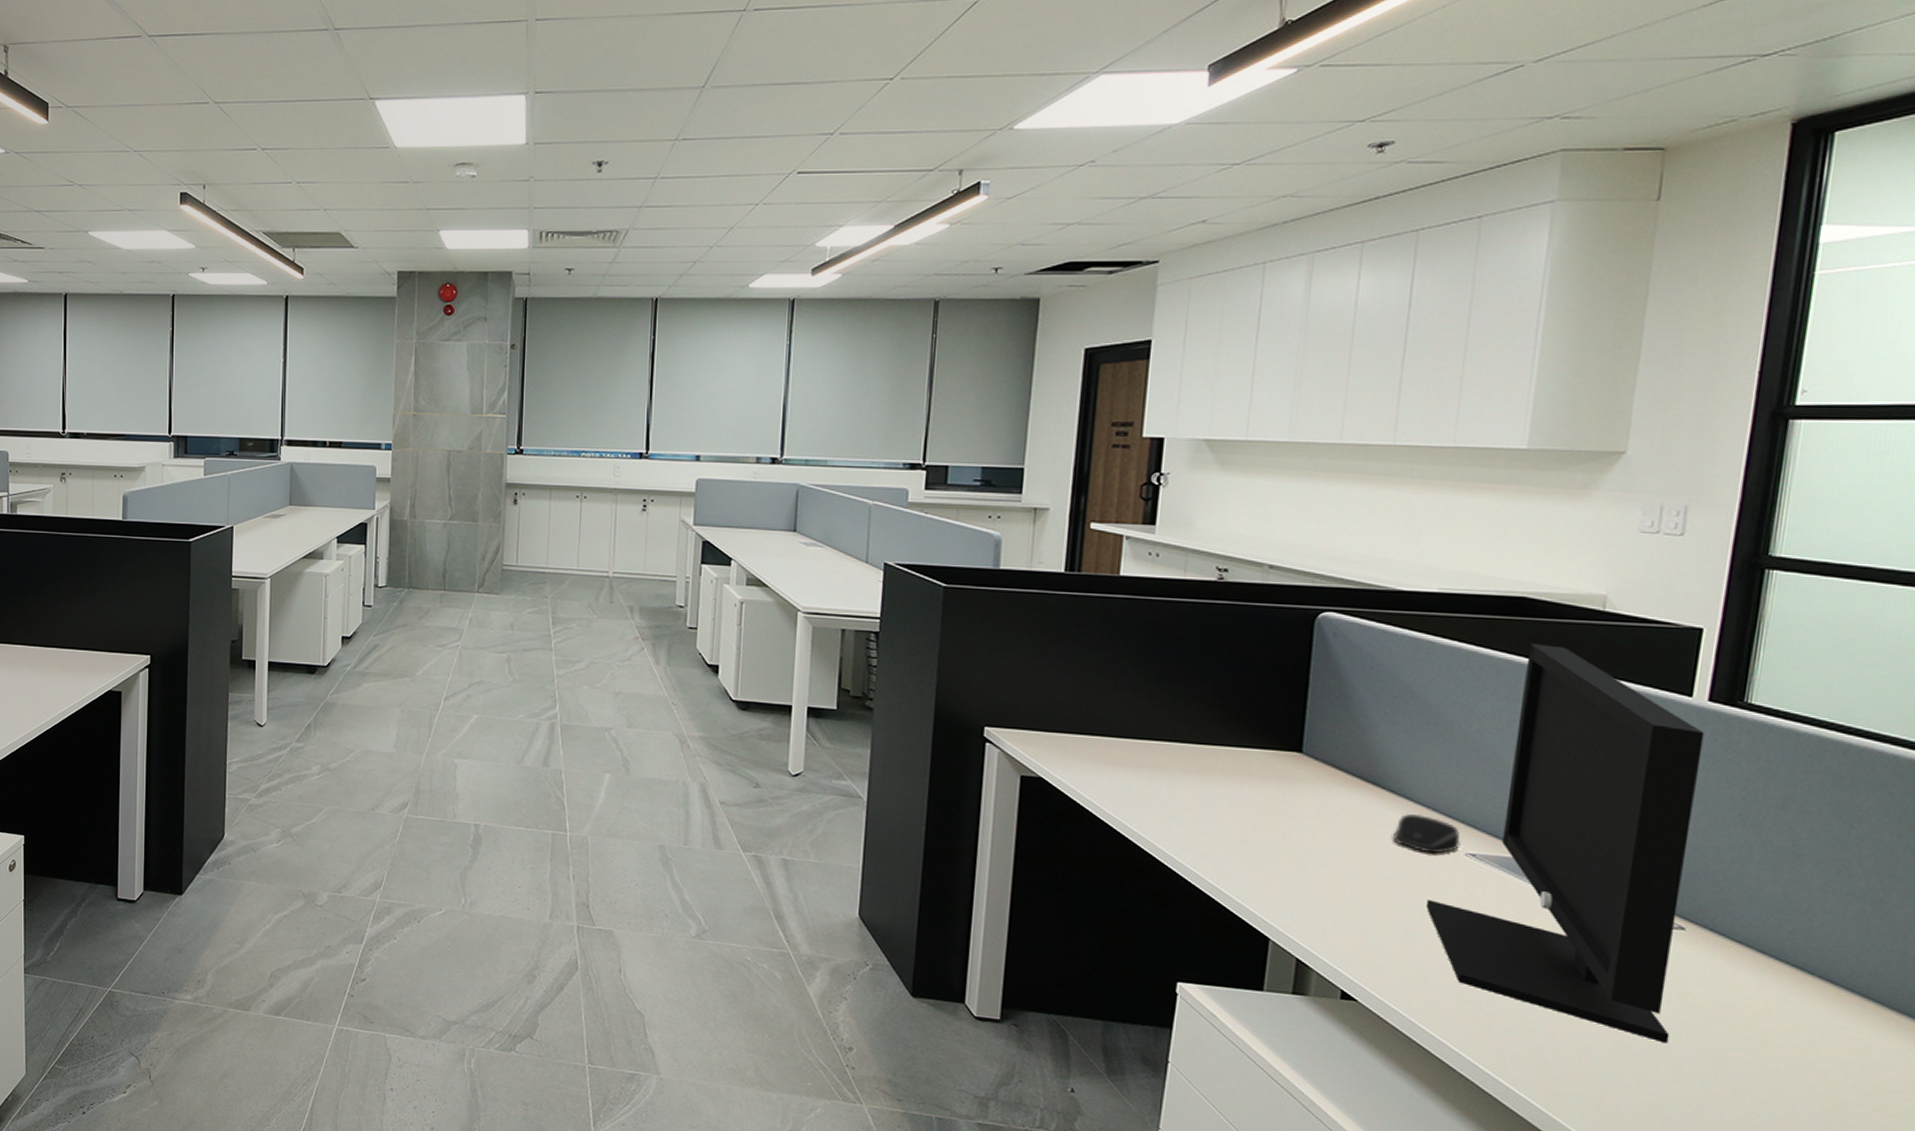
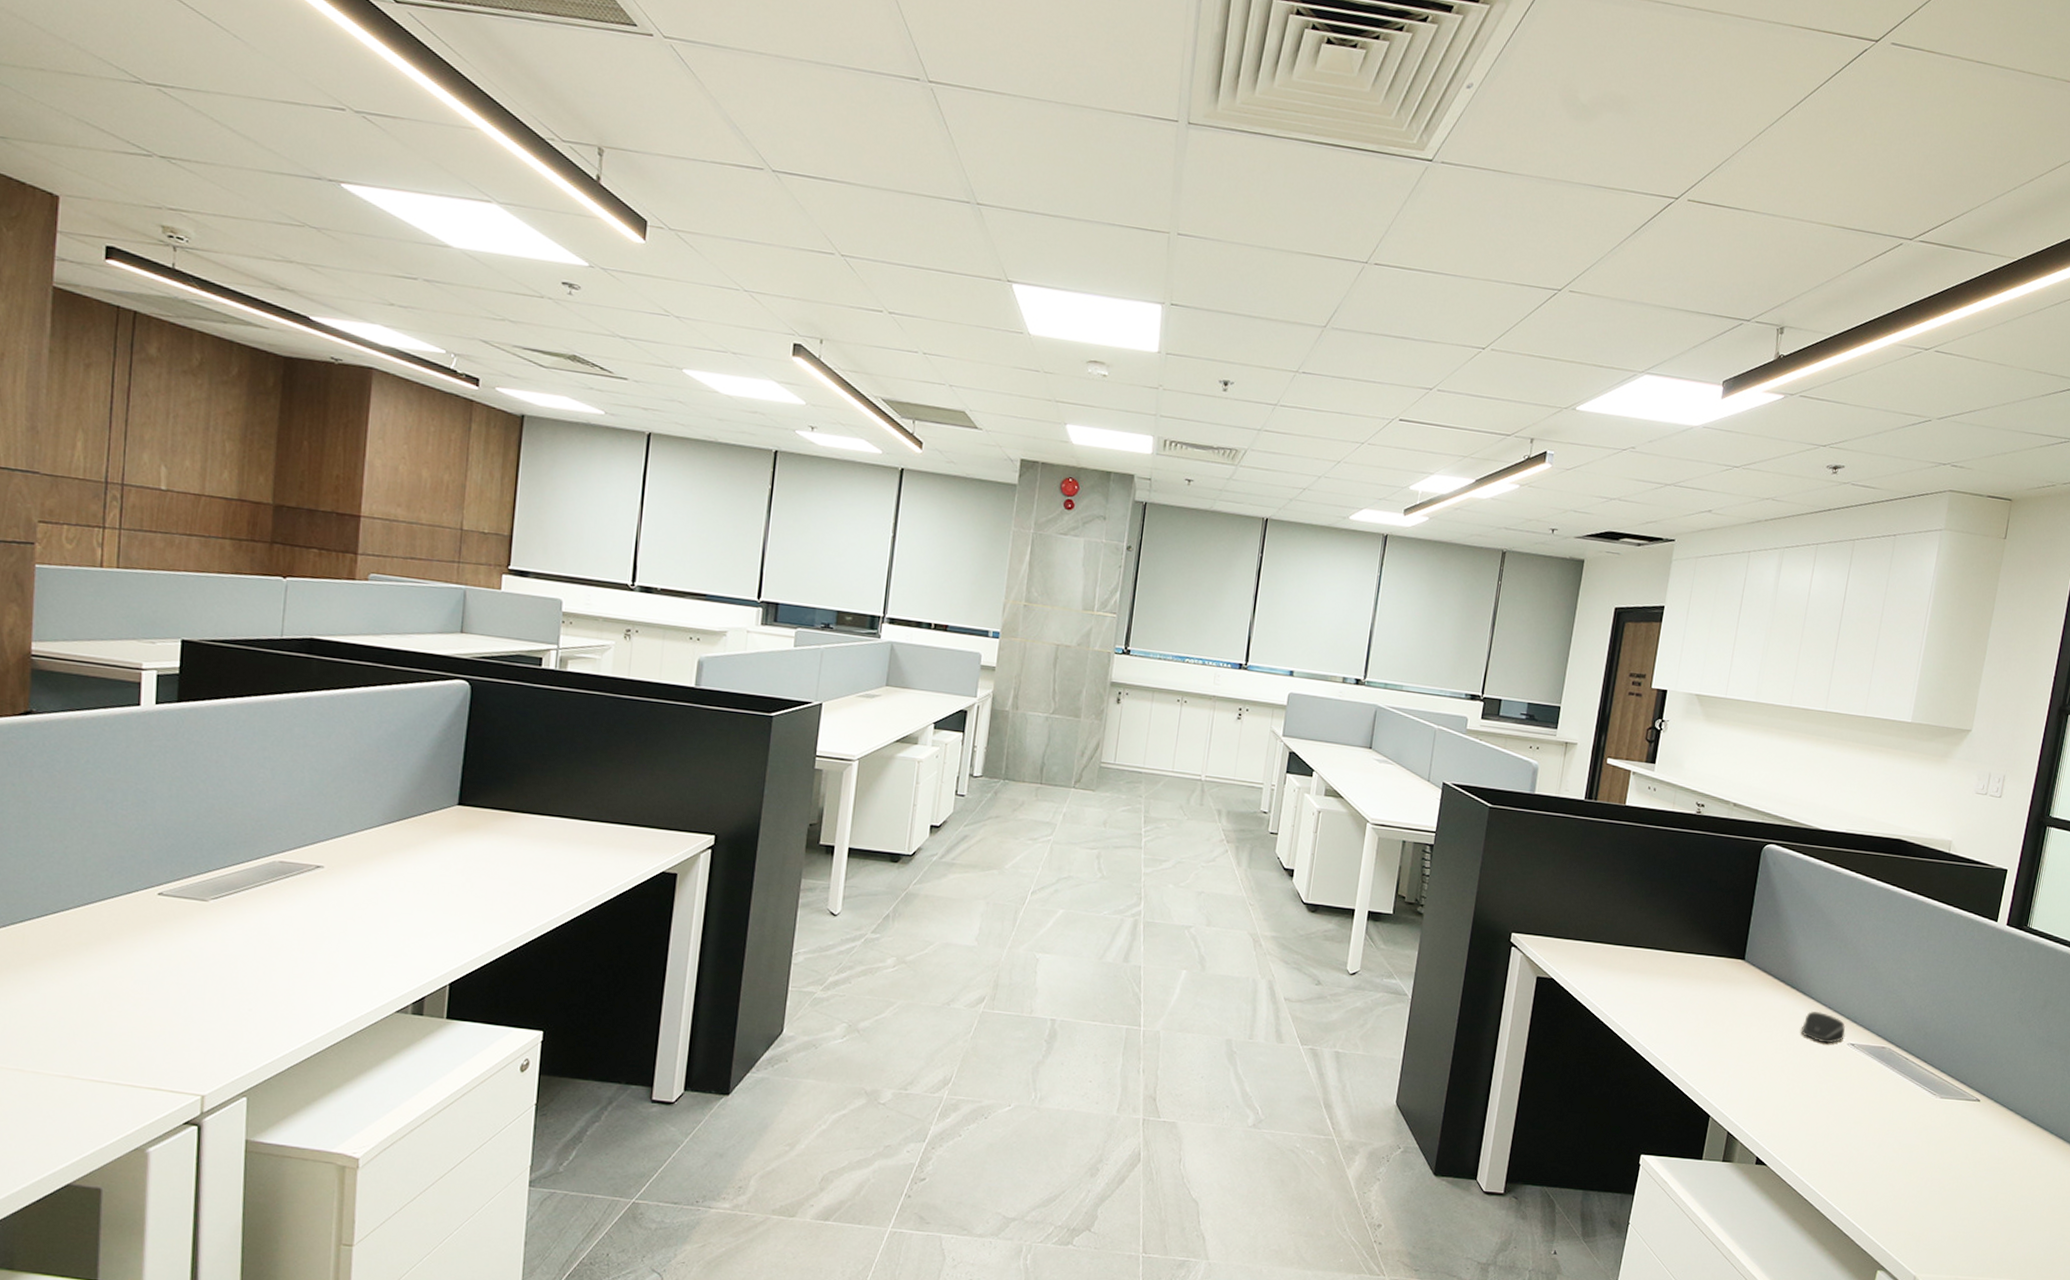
monitor: present [1425,644,1705,1044] -> none [1818,876,2003,1190]

